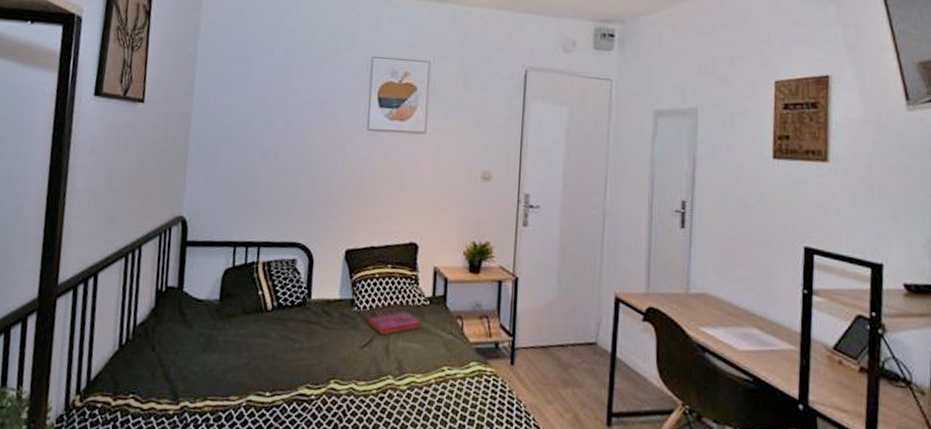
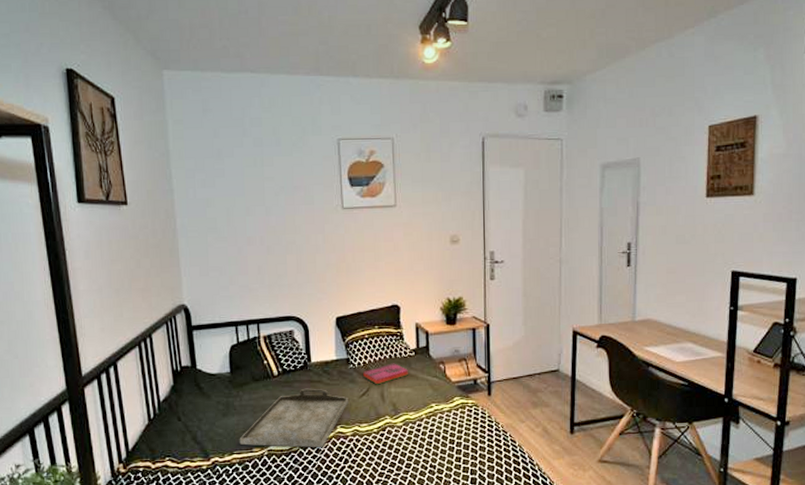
serving tray: none [215,329,348,405] -> present [239,388,349,448]

